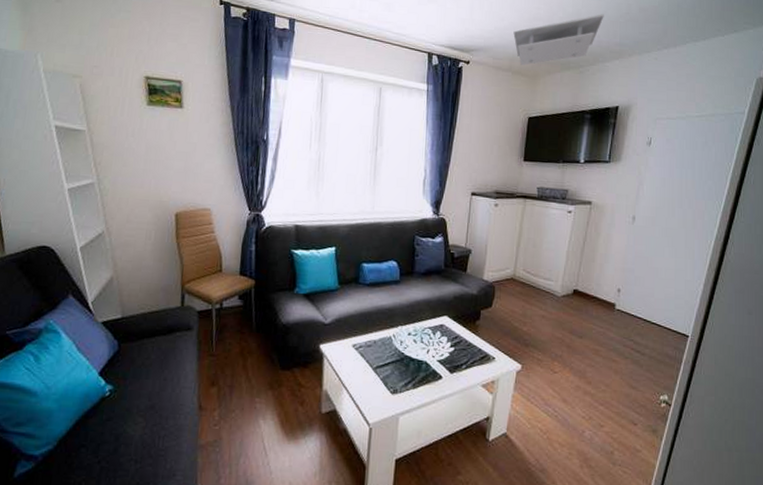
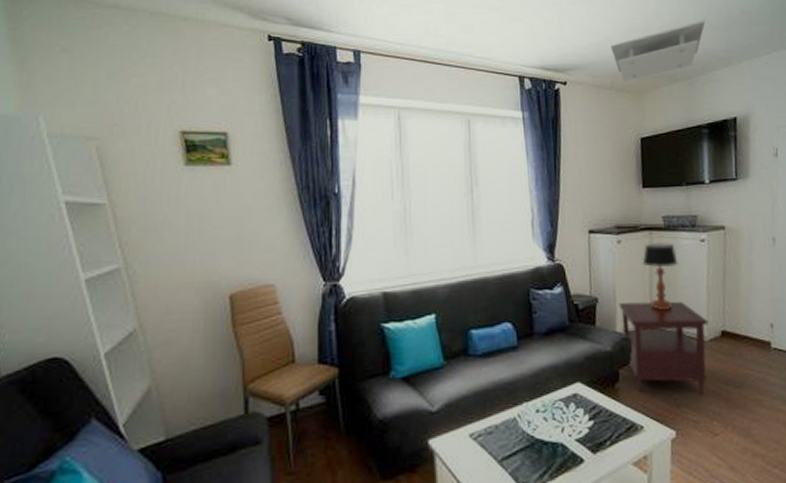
side table: none [488,256,564,340] -> present [619,302,709,396]
table lamp: none [514,209,545,266] -> present [642,243,678,309]

